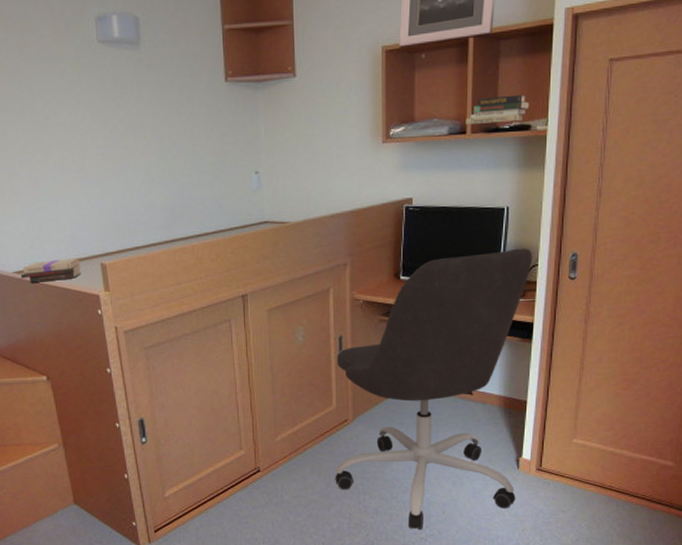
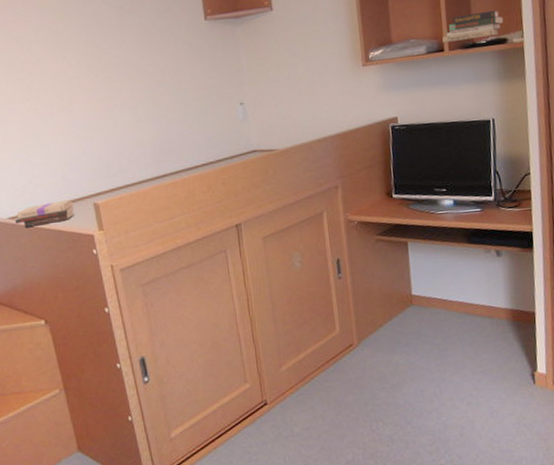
office chair: present [335,248,532,530] -> none [336,157,536,456]

